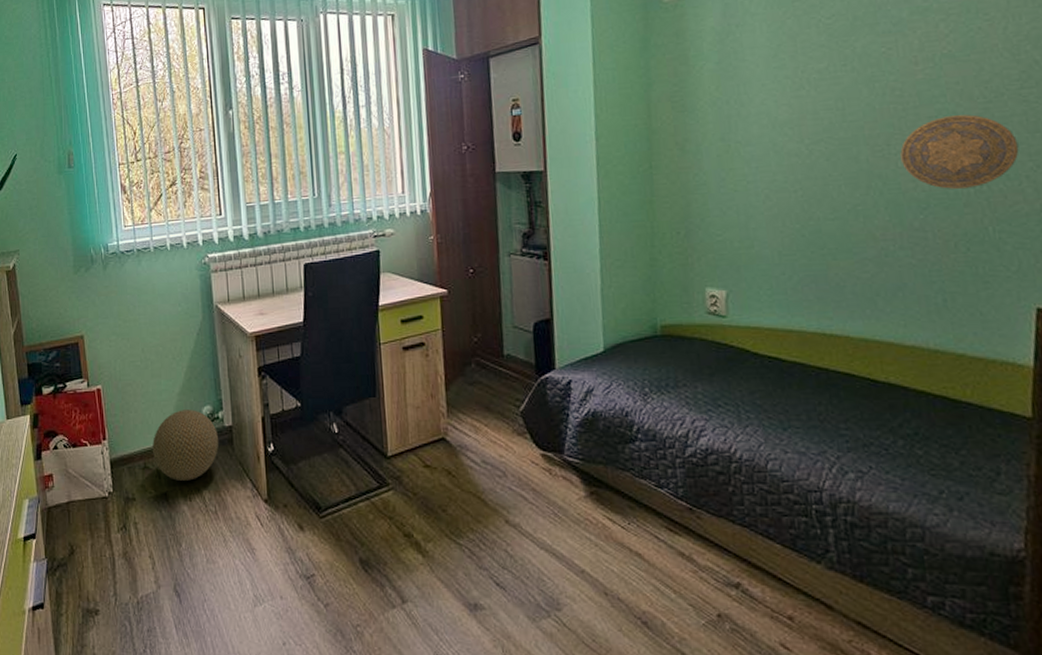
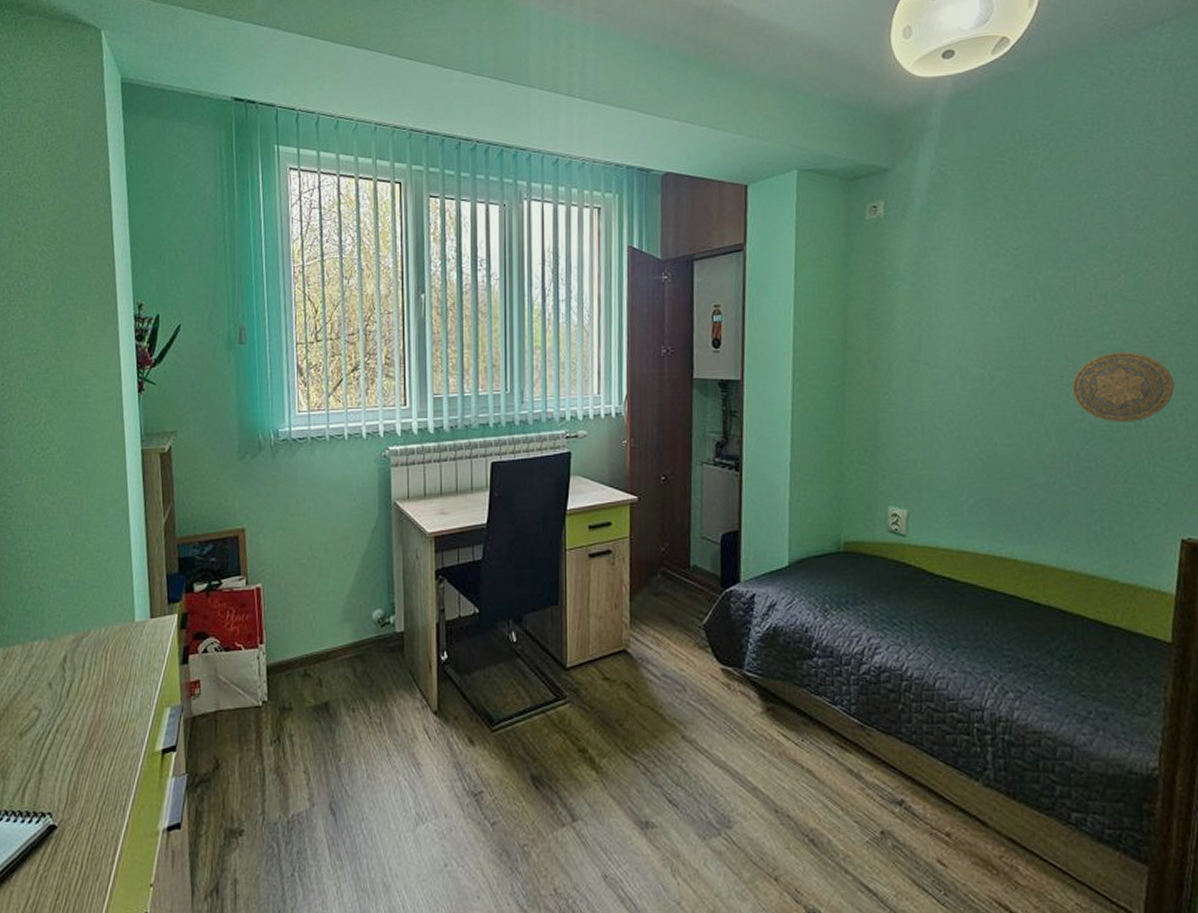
decorative ball: present [153,409,219,481] -> none [315,613,388,690]

